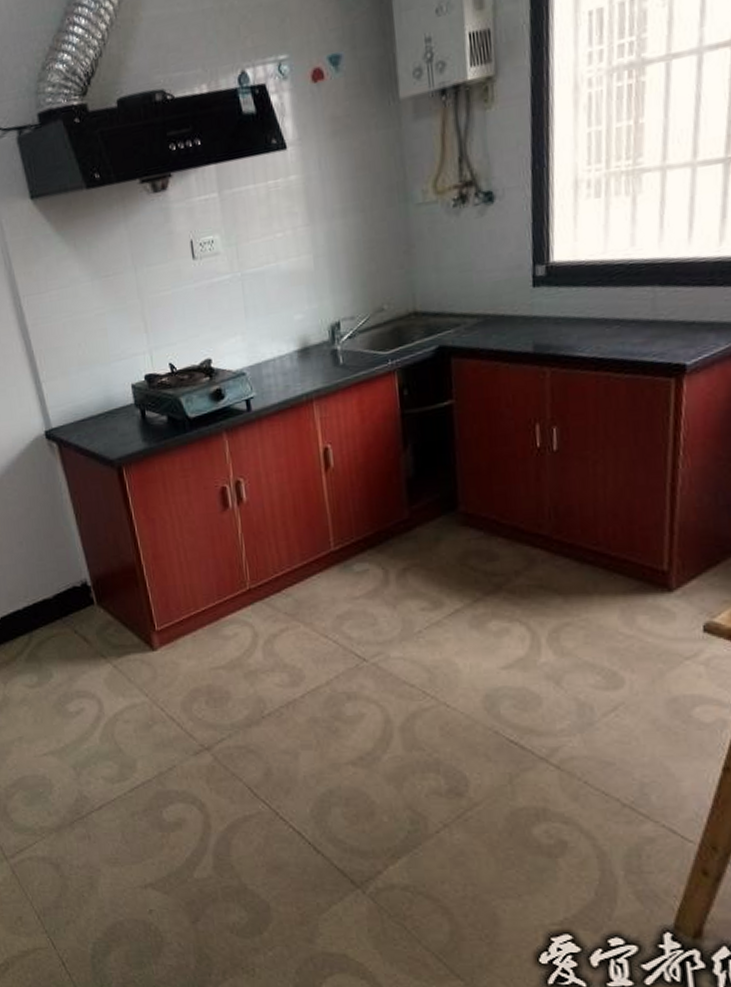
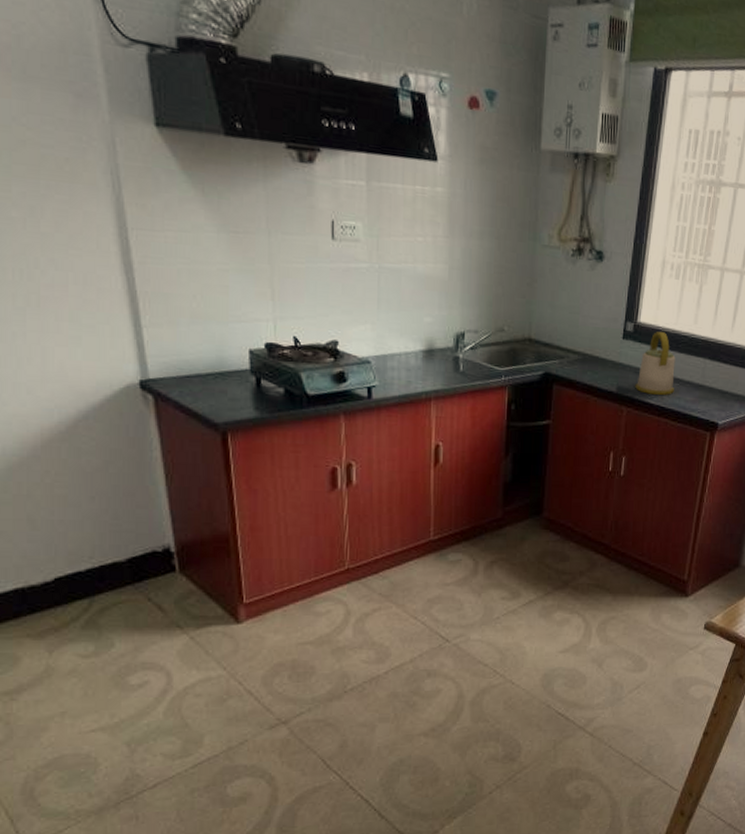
kettle: none [557,266,614,346] -> present [635,332,676,395]

